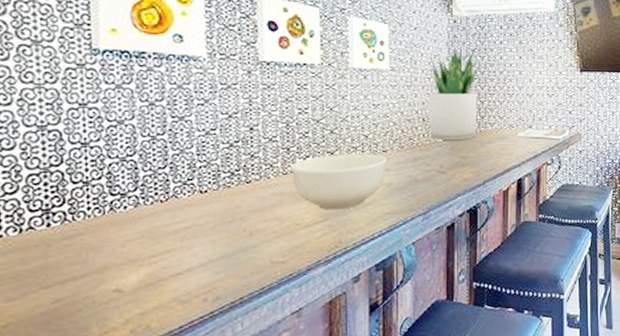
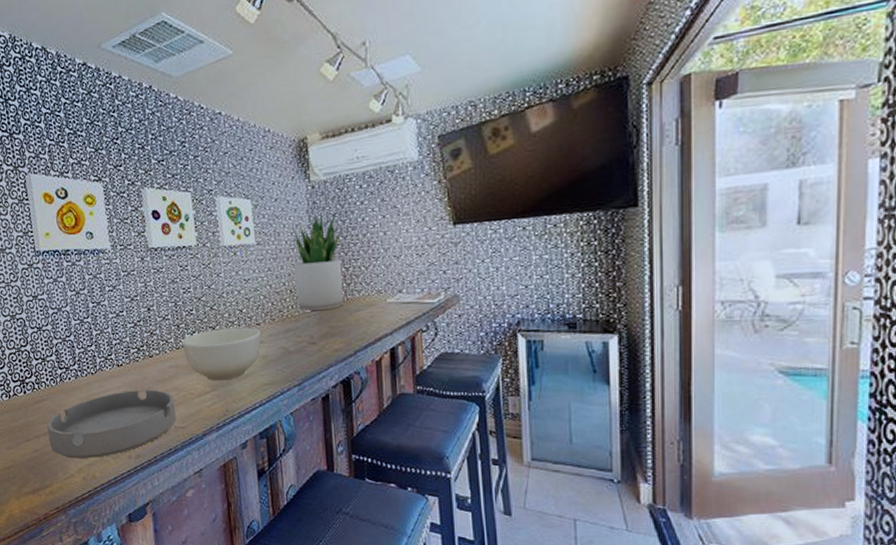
ashtray: none [80,219,274,307] -> present [47,389,176,459]

